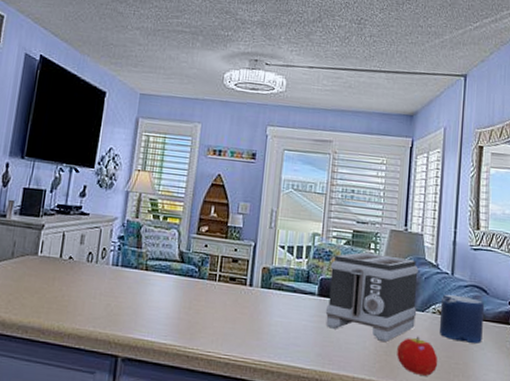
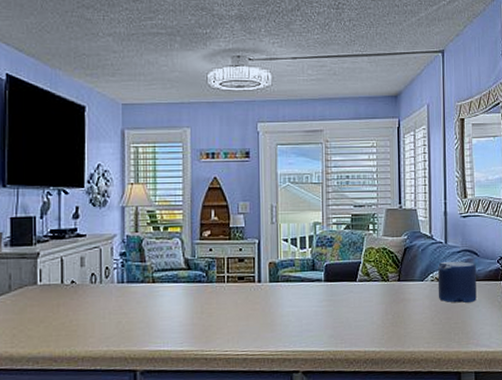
toaster: present [325,251,418,342] -> none [333,233,417,314]
fruit: present [397,336,438,376] -> none [402,304,440,339]

